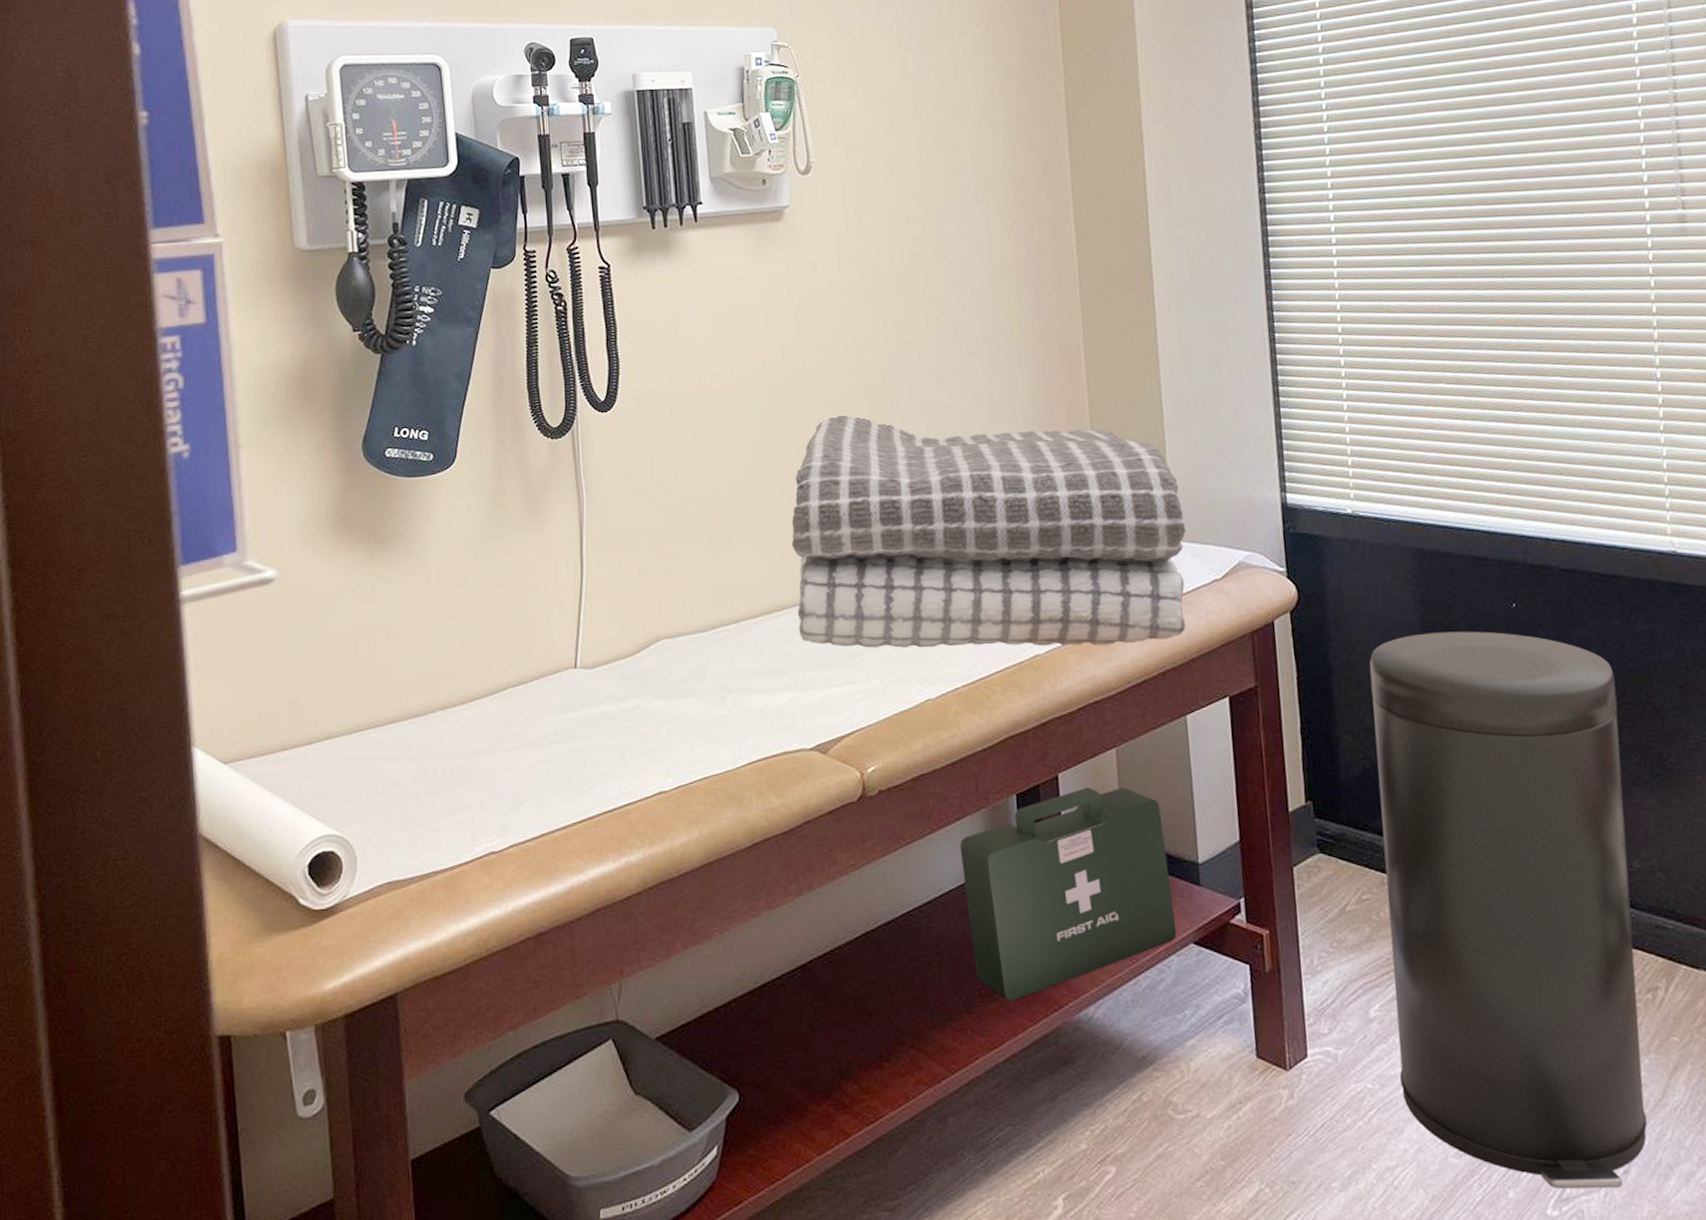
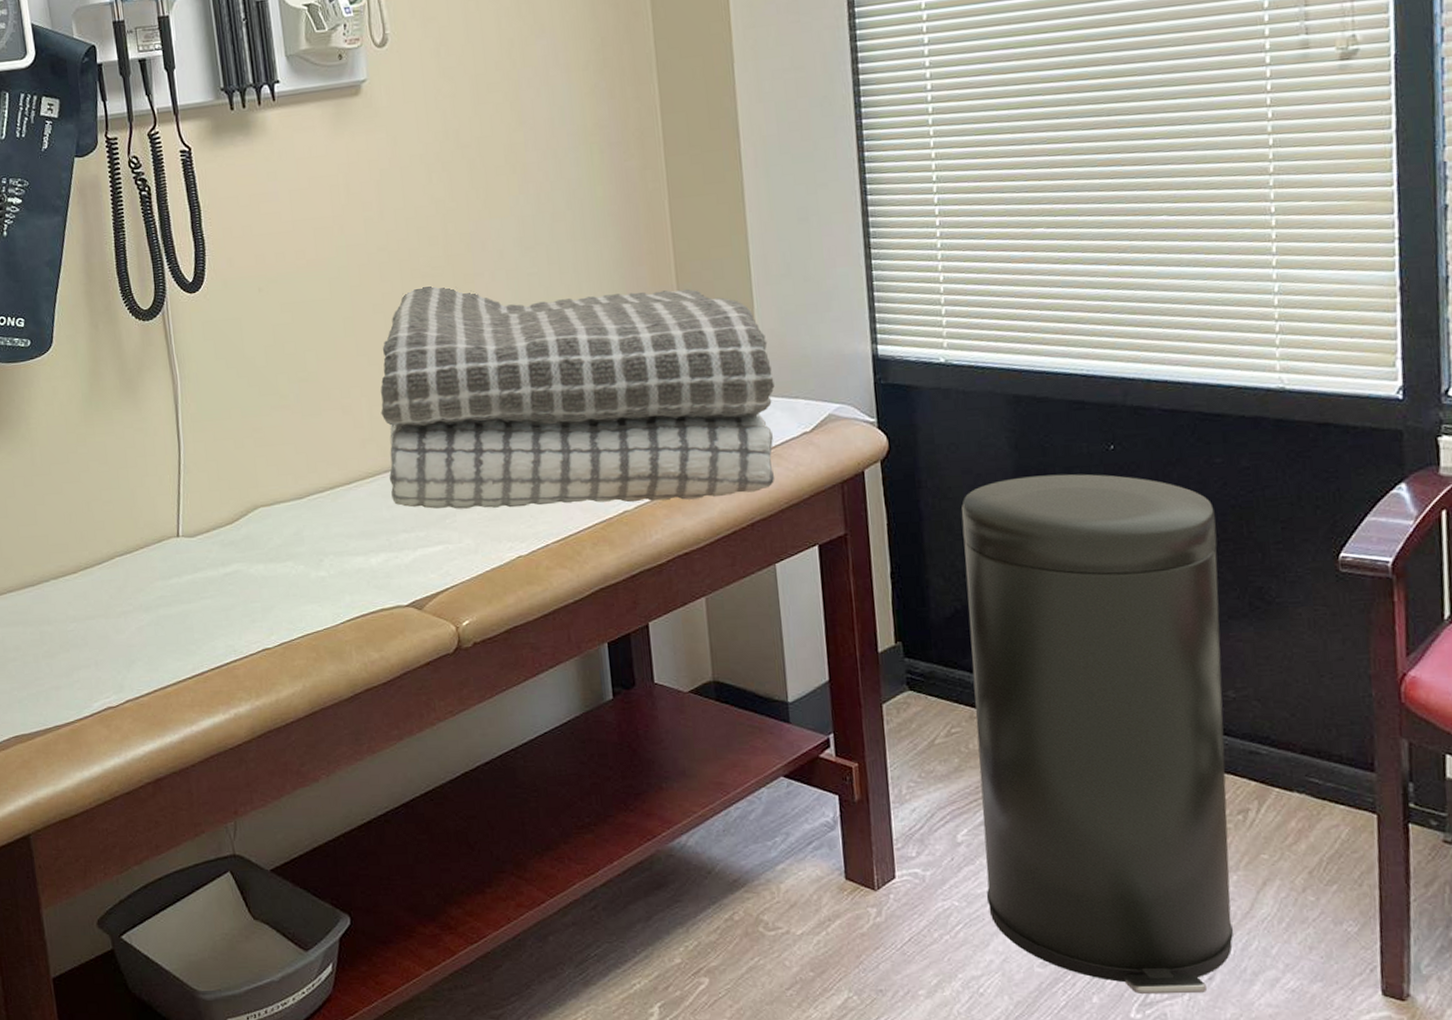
first-aid kit: present [960,787,1177,1002] -> none [553,633,767,832]

